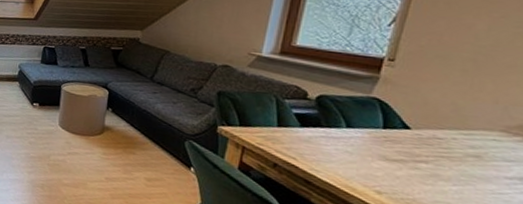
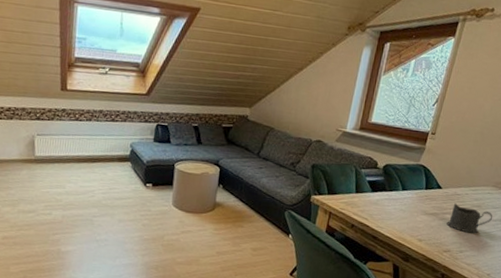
cup: none [422,149,506,193] -> present [447,203,493,234]

